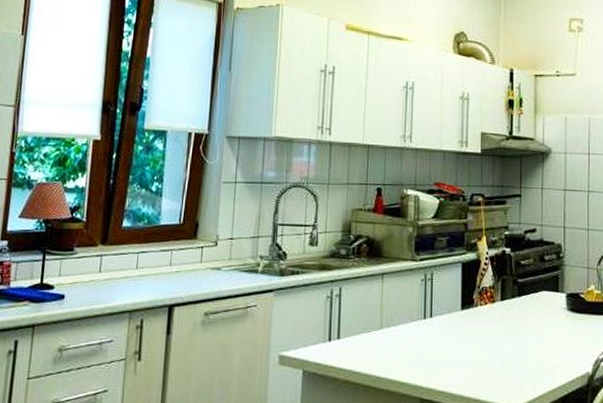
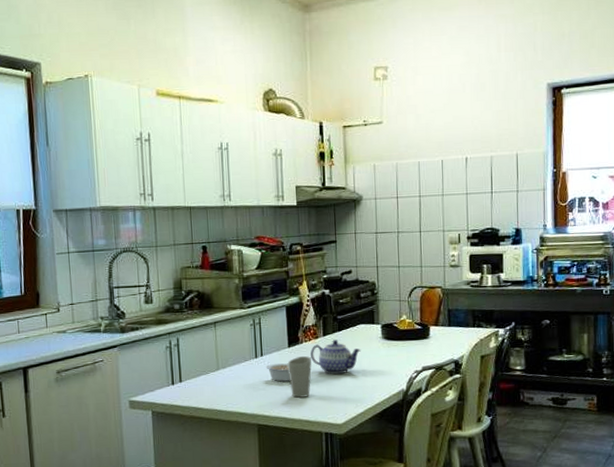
legume: none [434,328,461,350] -> present [266,363,290,382]
cup: none [459,321,487,371] -> present [287,355,312,398]
teapot: none [486,306,542,348] -> present [311,340,361,375]

